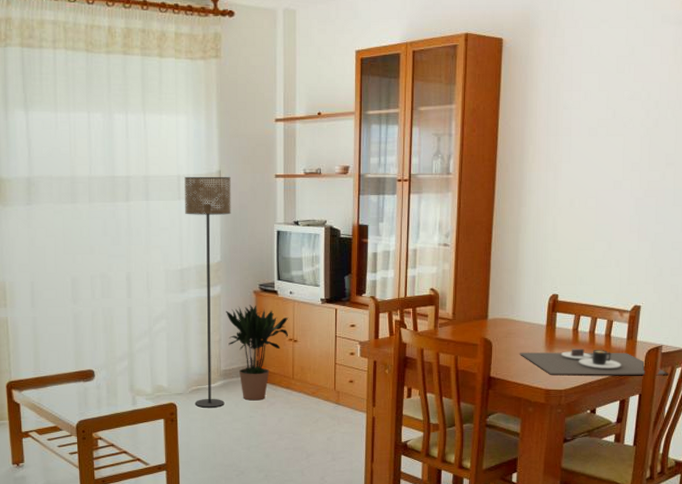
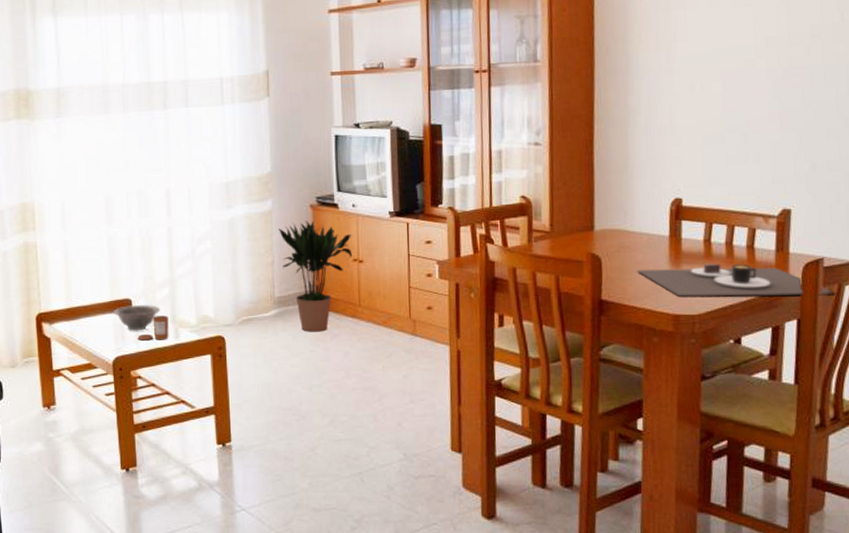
decorative bowl: none [78,375,120,397] -> present [114,305,161,330]
candle: none [99,385,127,407] -> present [137,316,169,341]
floor lamp: present [184,176,231,408] -> none [228,77,282,341]

